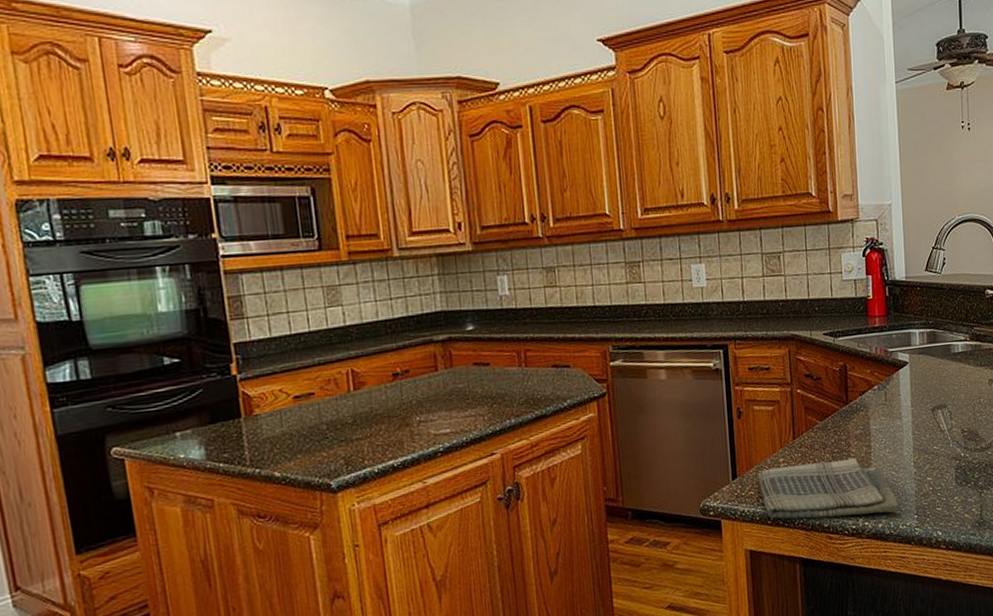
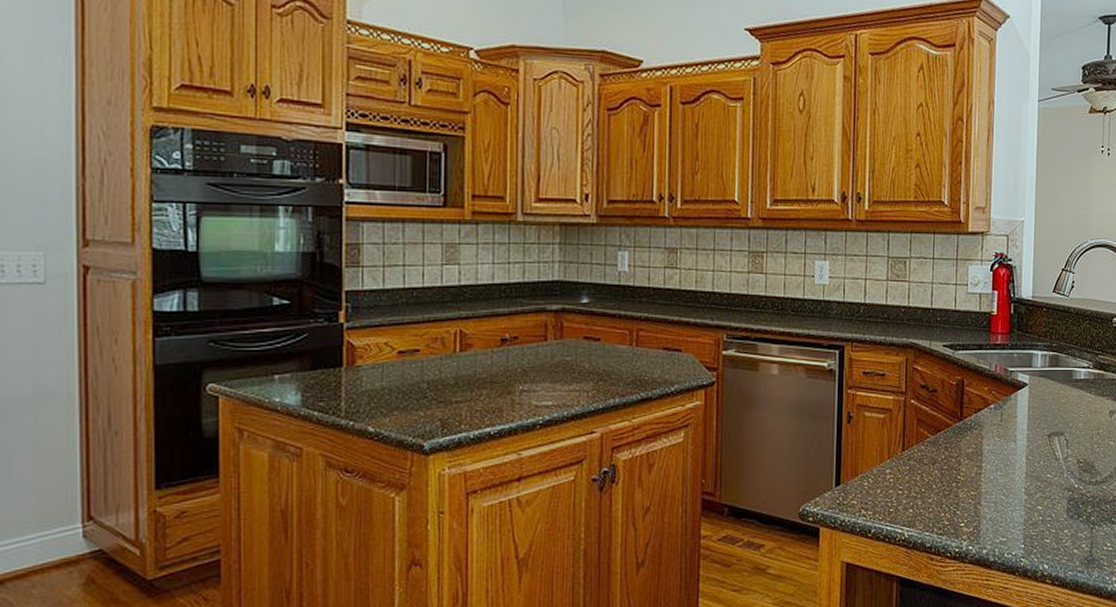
dish towel: present [758,457,899,519] -> none [862,477,1006,540]

